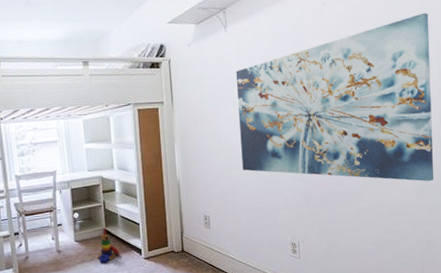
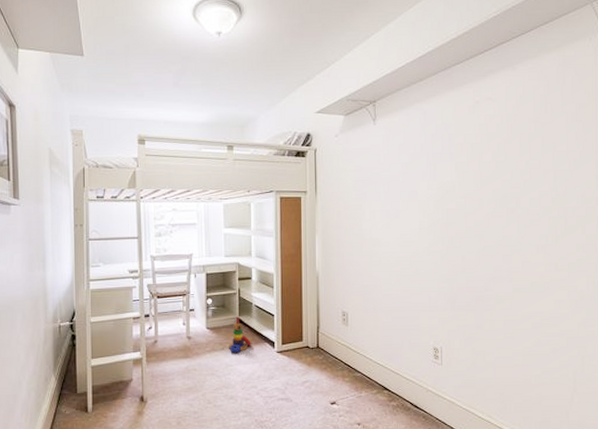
wall art: present [235,12,434,182] -> none [383,117,590,294]

